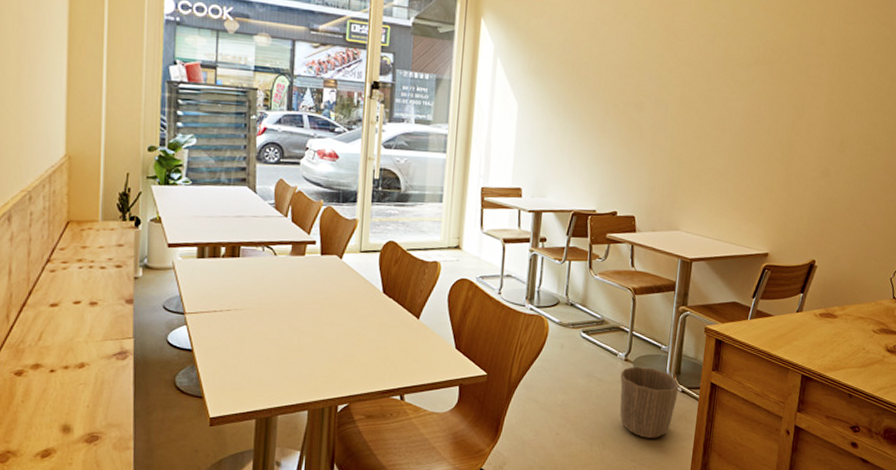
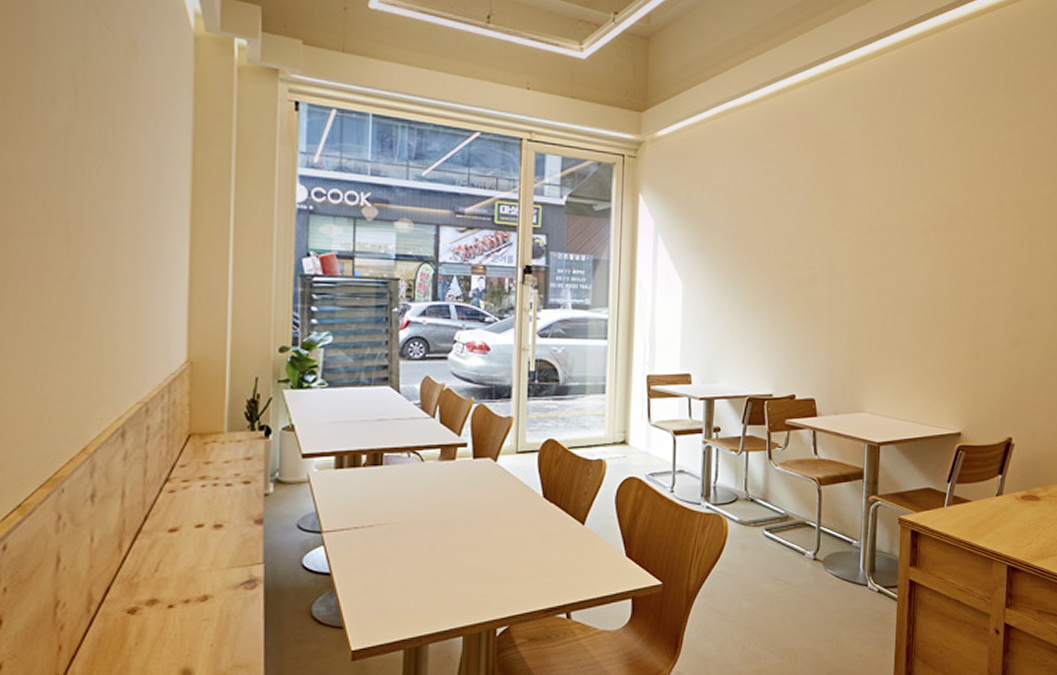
waste basket: present [620,366,679,438] -> none [809,565,875,647]

